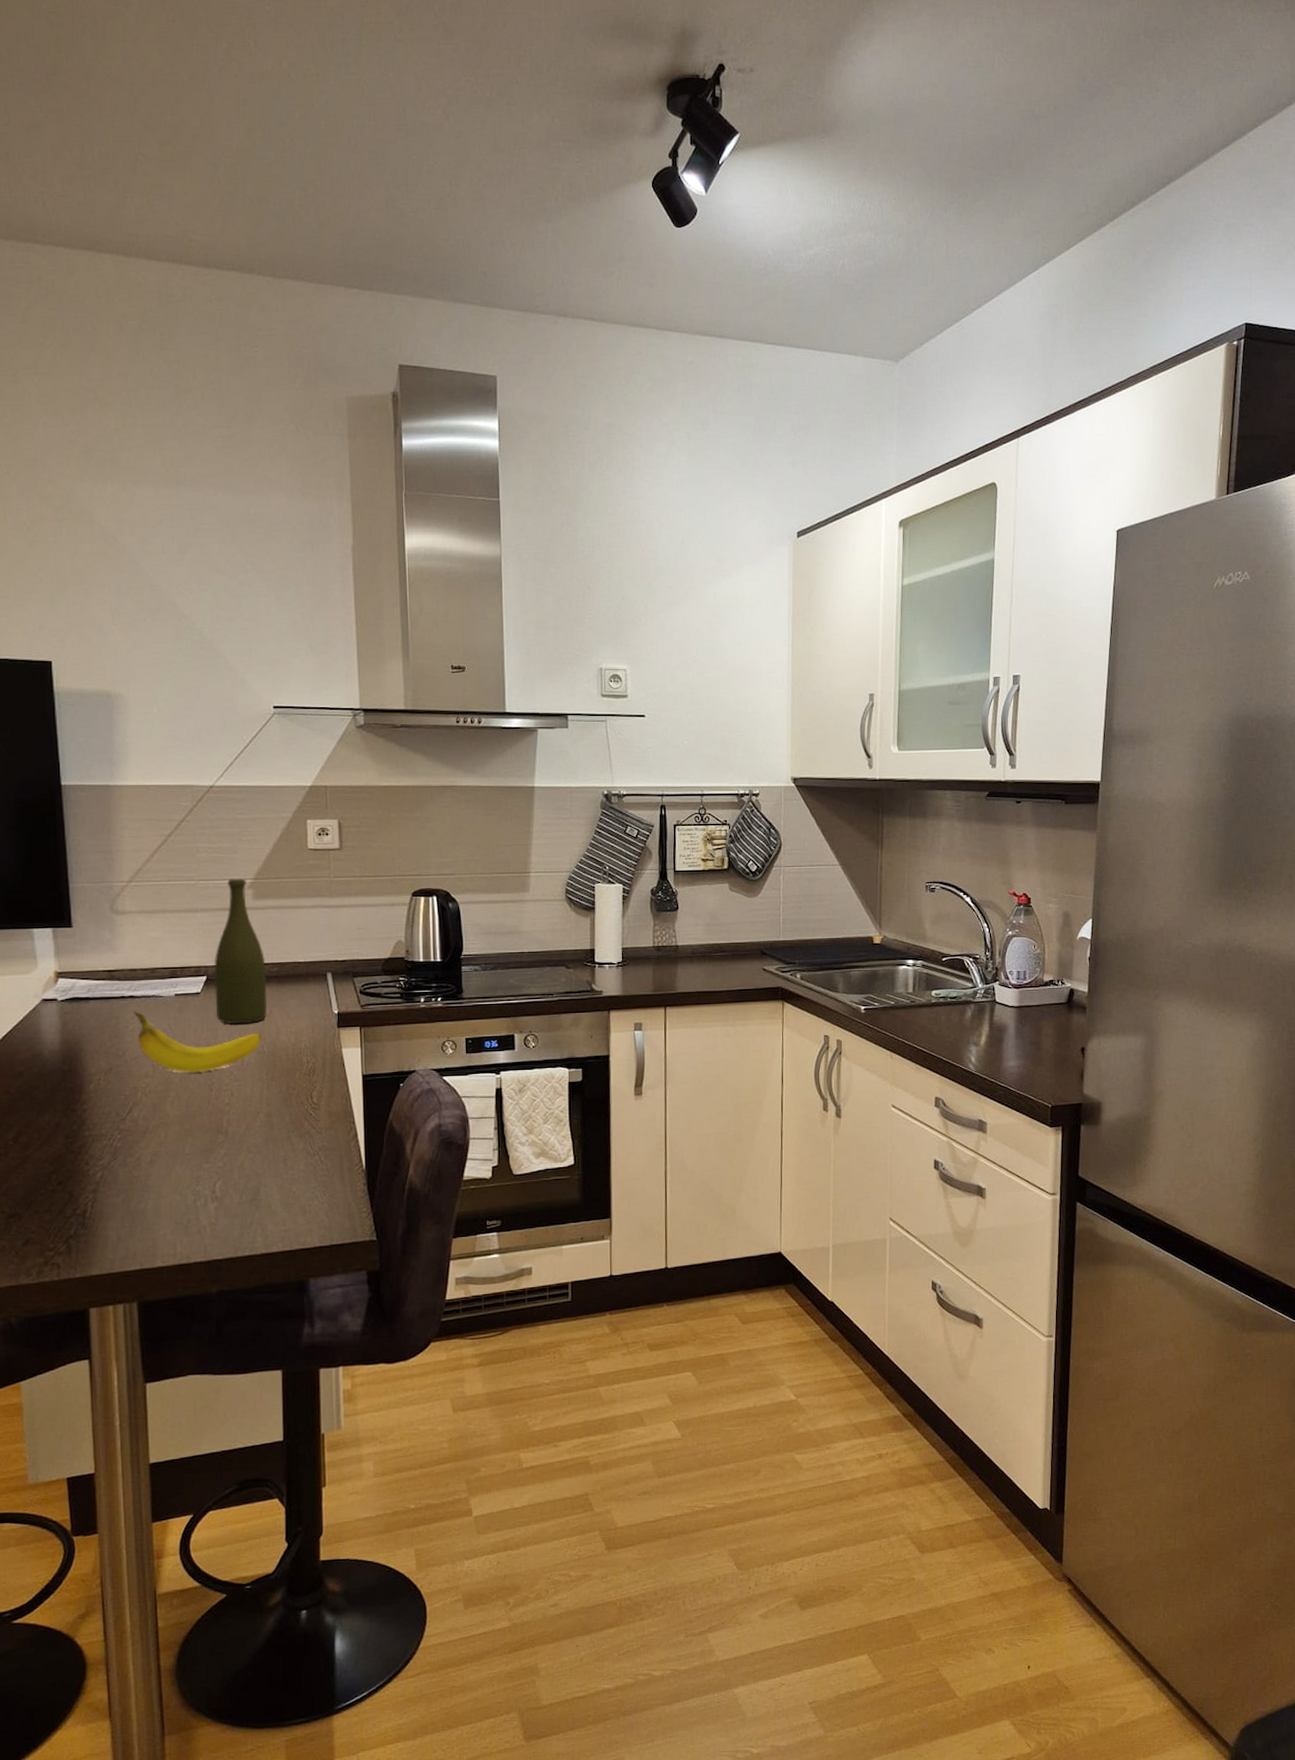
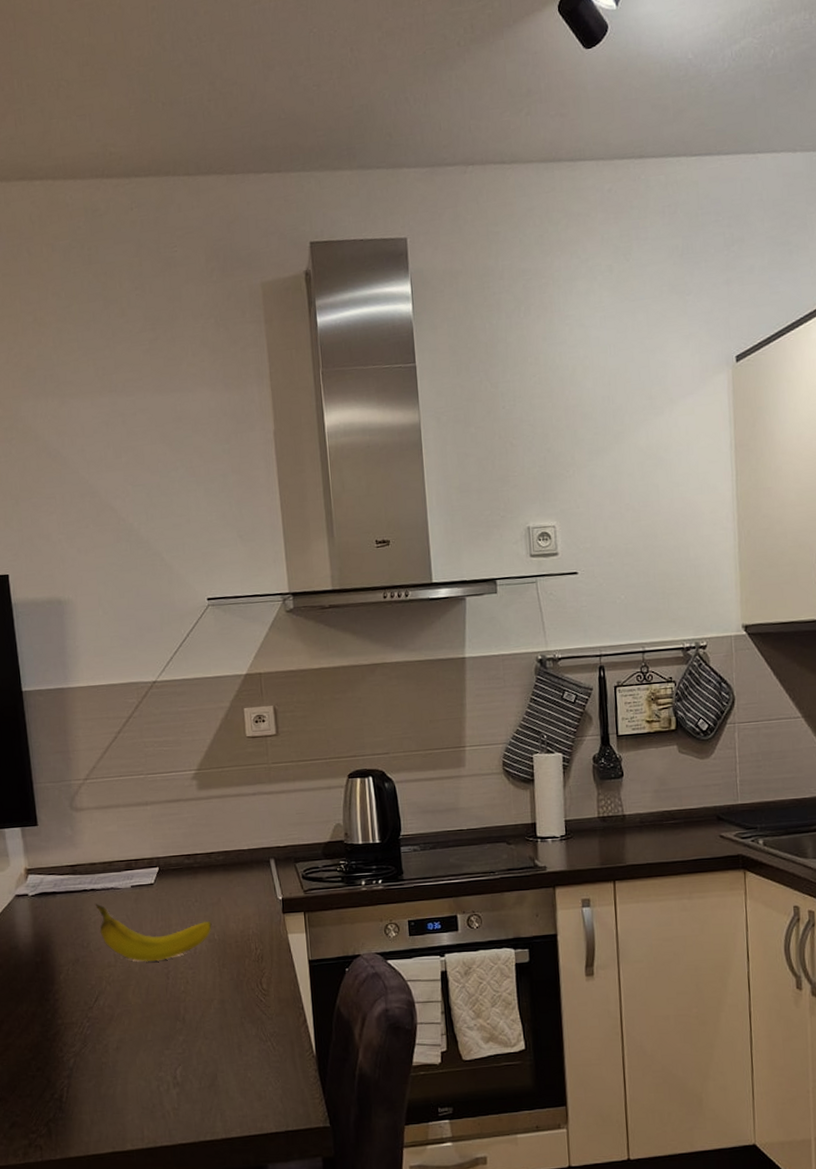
bottle: present [214,878,267,1025] -> none [165,770,216,914]

